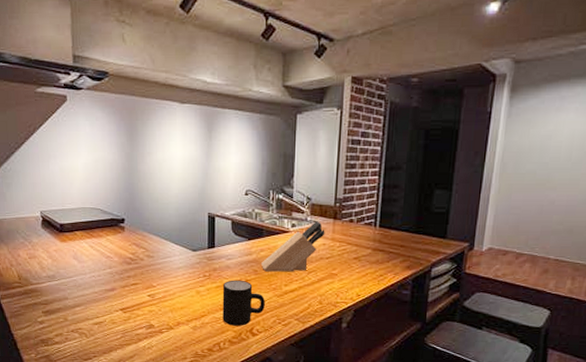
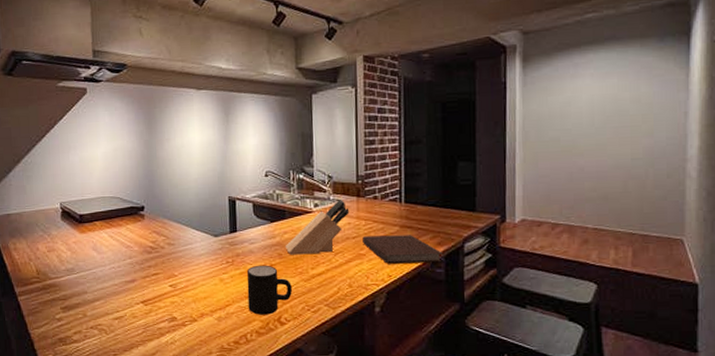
notebook: none [335,257,412,285] -> present [362,235,444,264]

